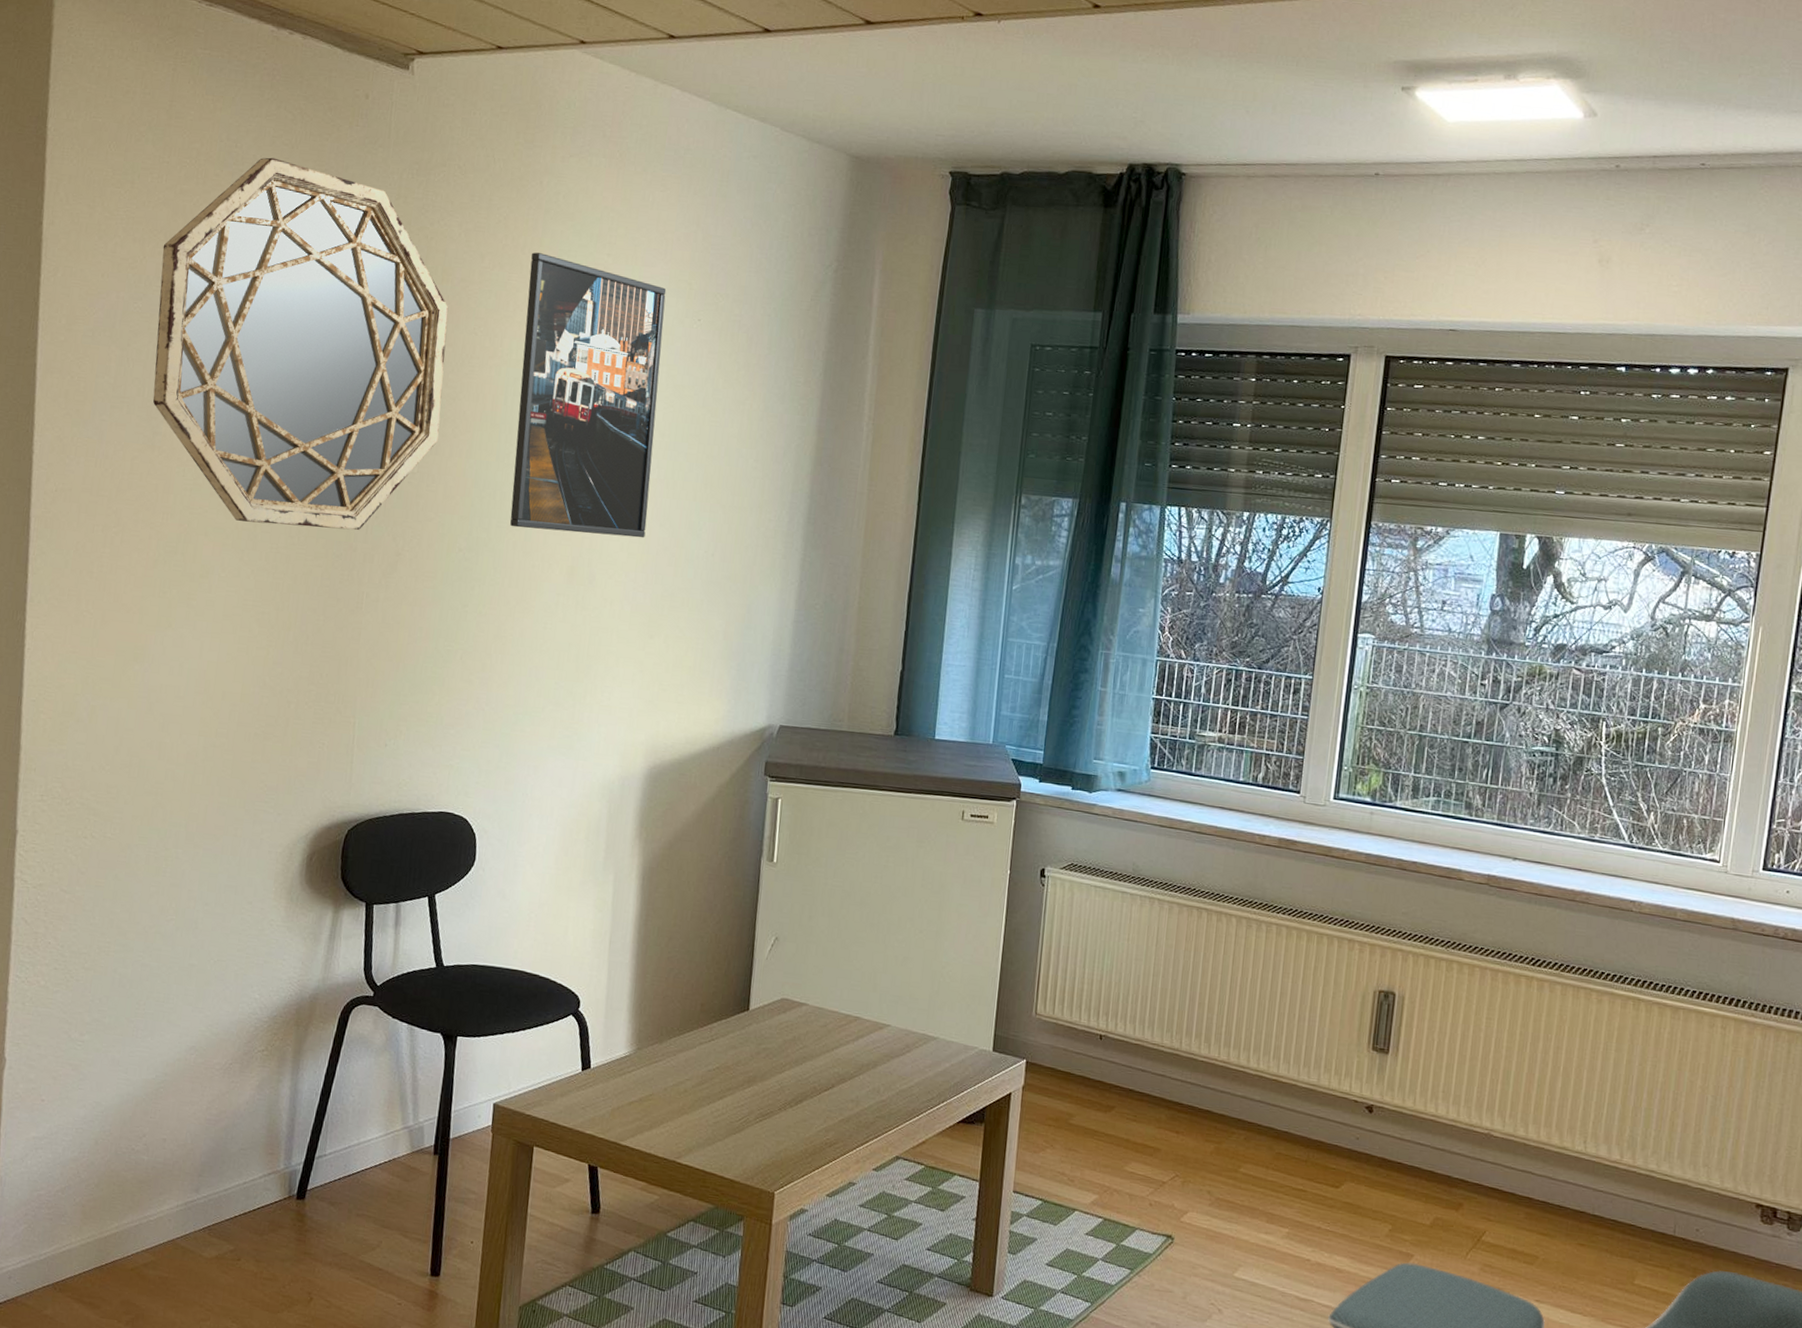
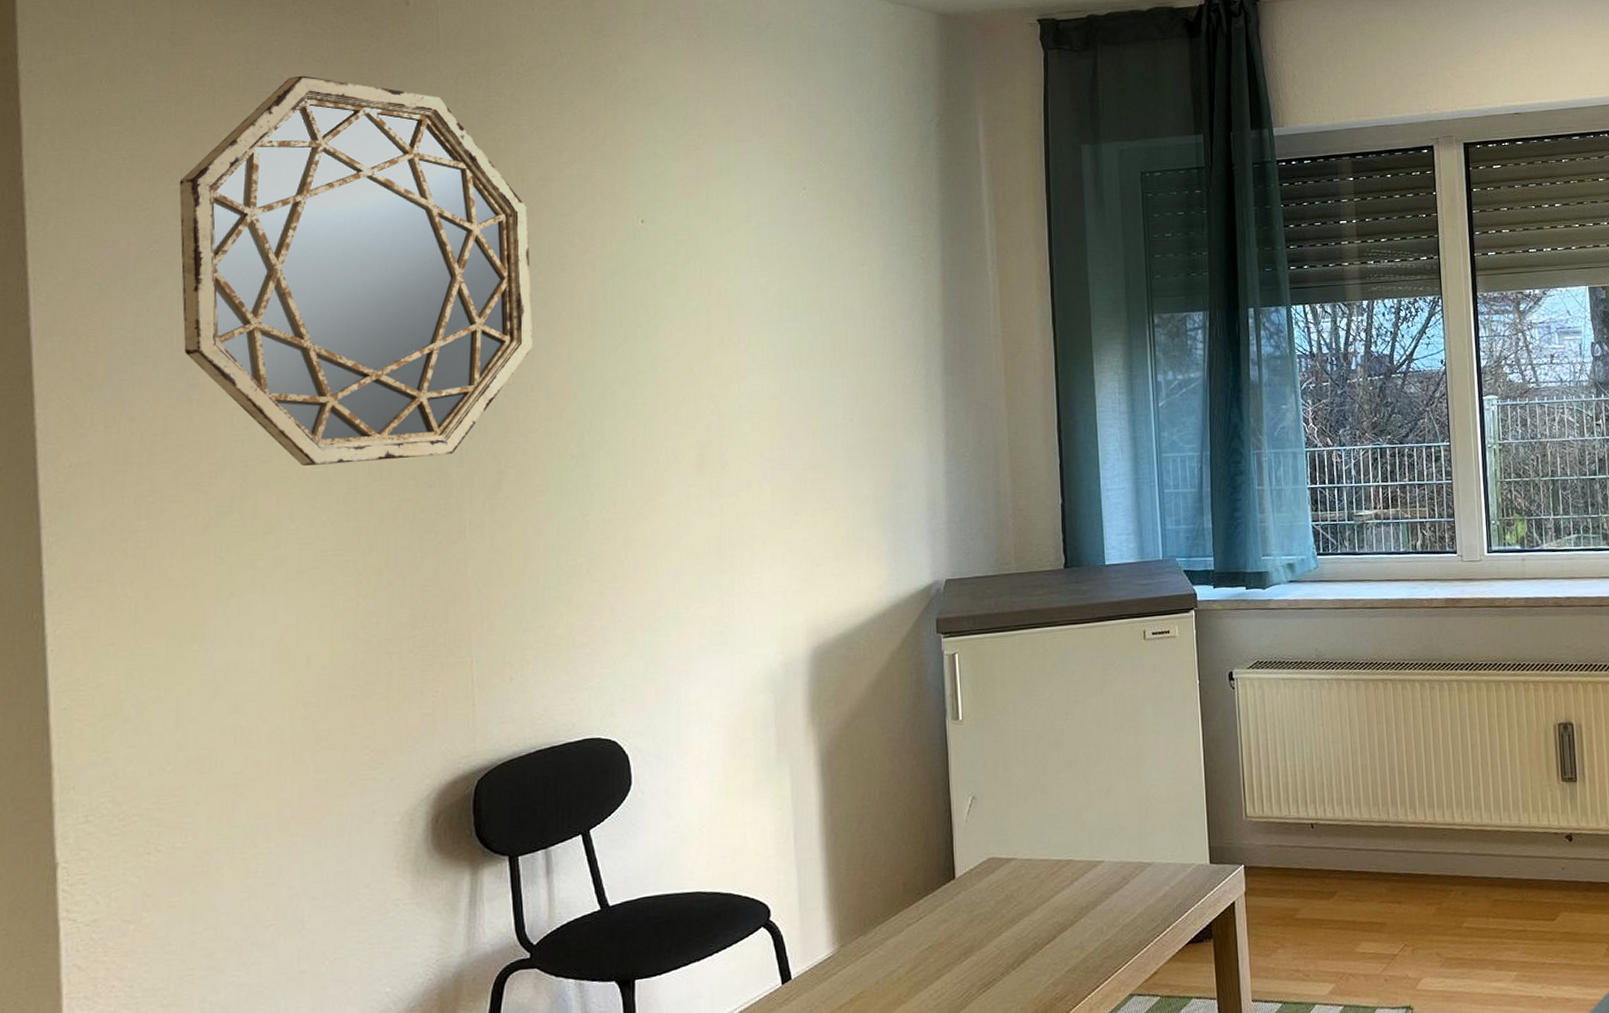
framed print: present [510,252,667,538] -> none [615,141,776,424]

